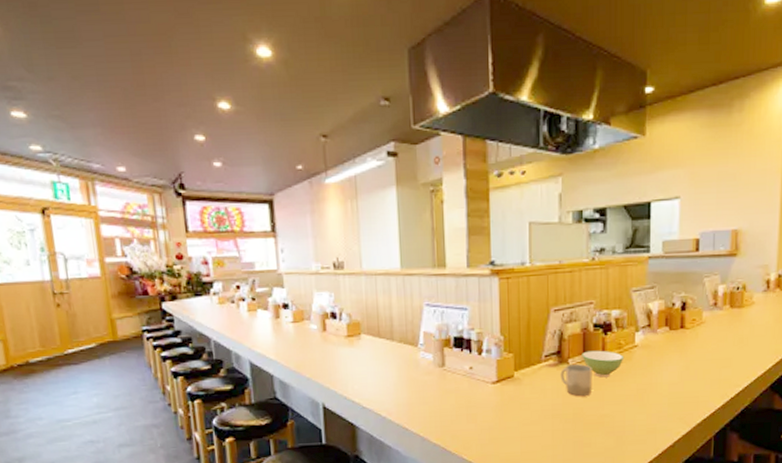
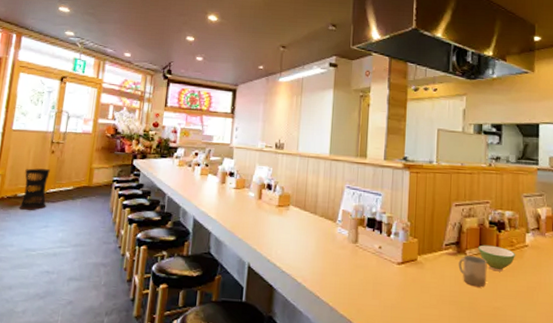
umbrella stand: none [30,326,69,379] -> present [19,168,50,211]

